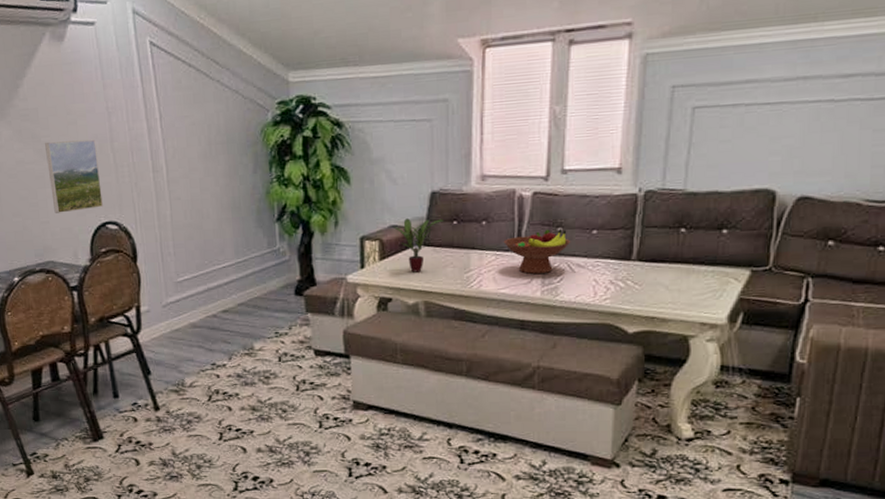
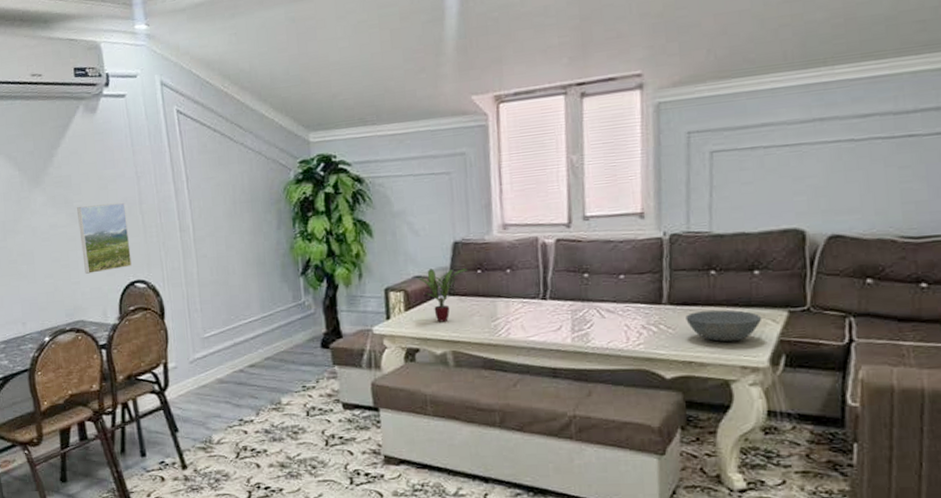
fruit bowl: present [503,228,571,274] -> none [529,274,599,321]
bowl: none [652,267,726,299] -> present [685,310,762,343]

